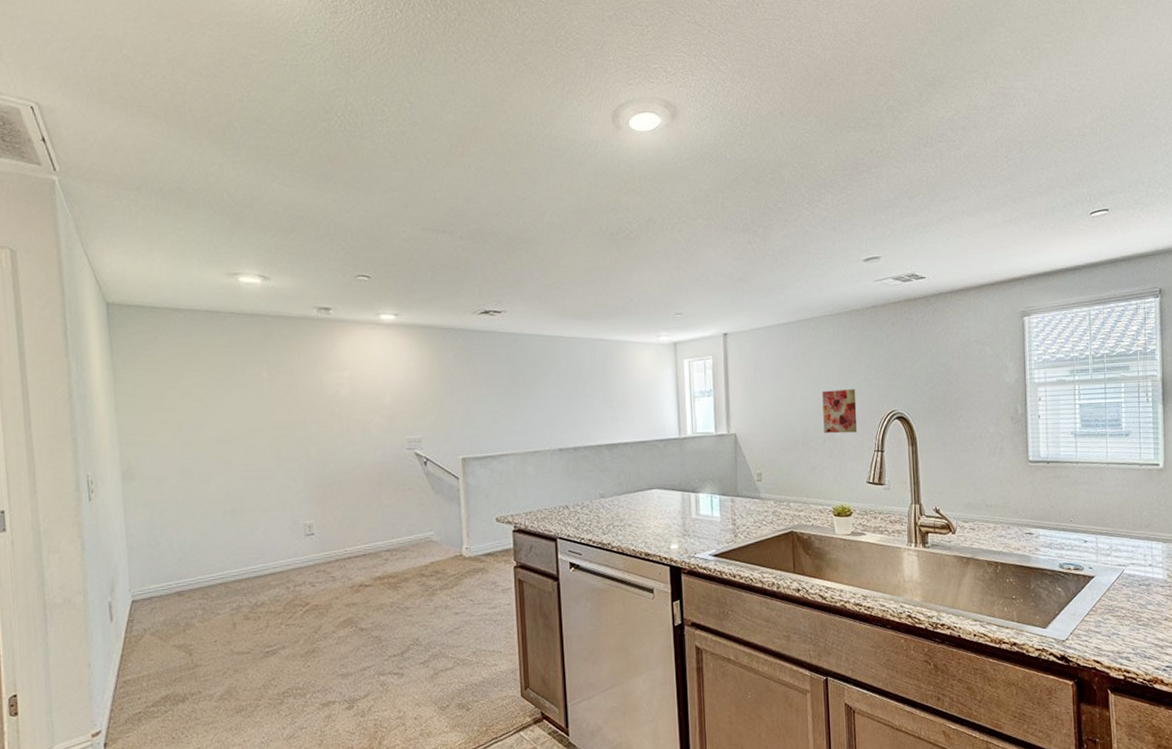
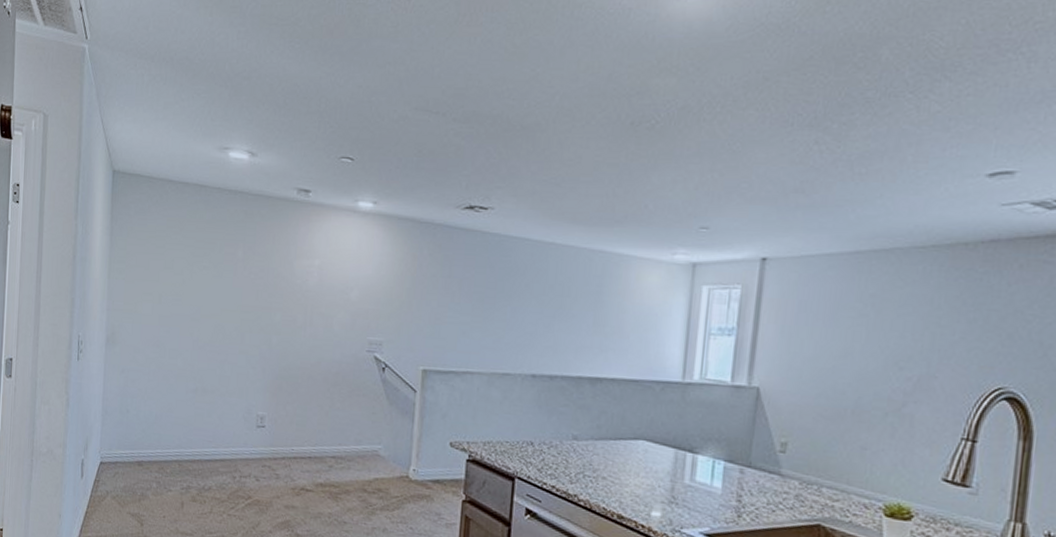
wall art: present [822,389,858,434] -> none [887,347,946,410]

